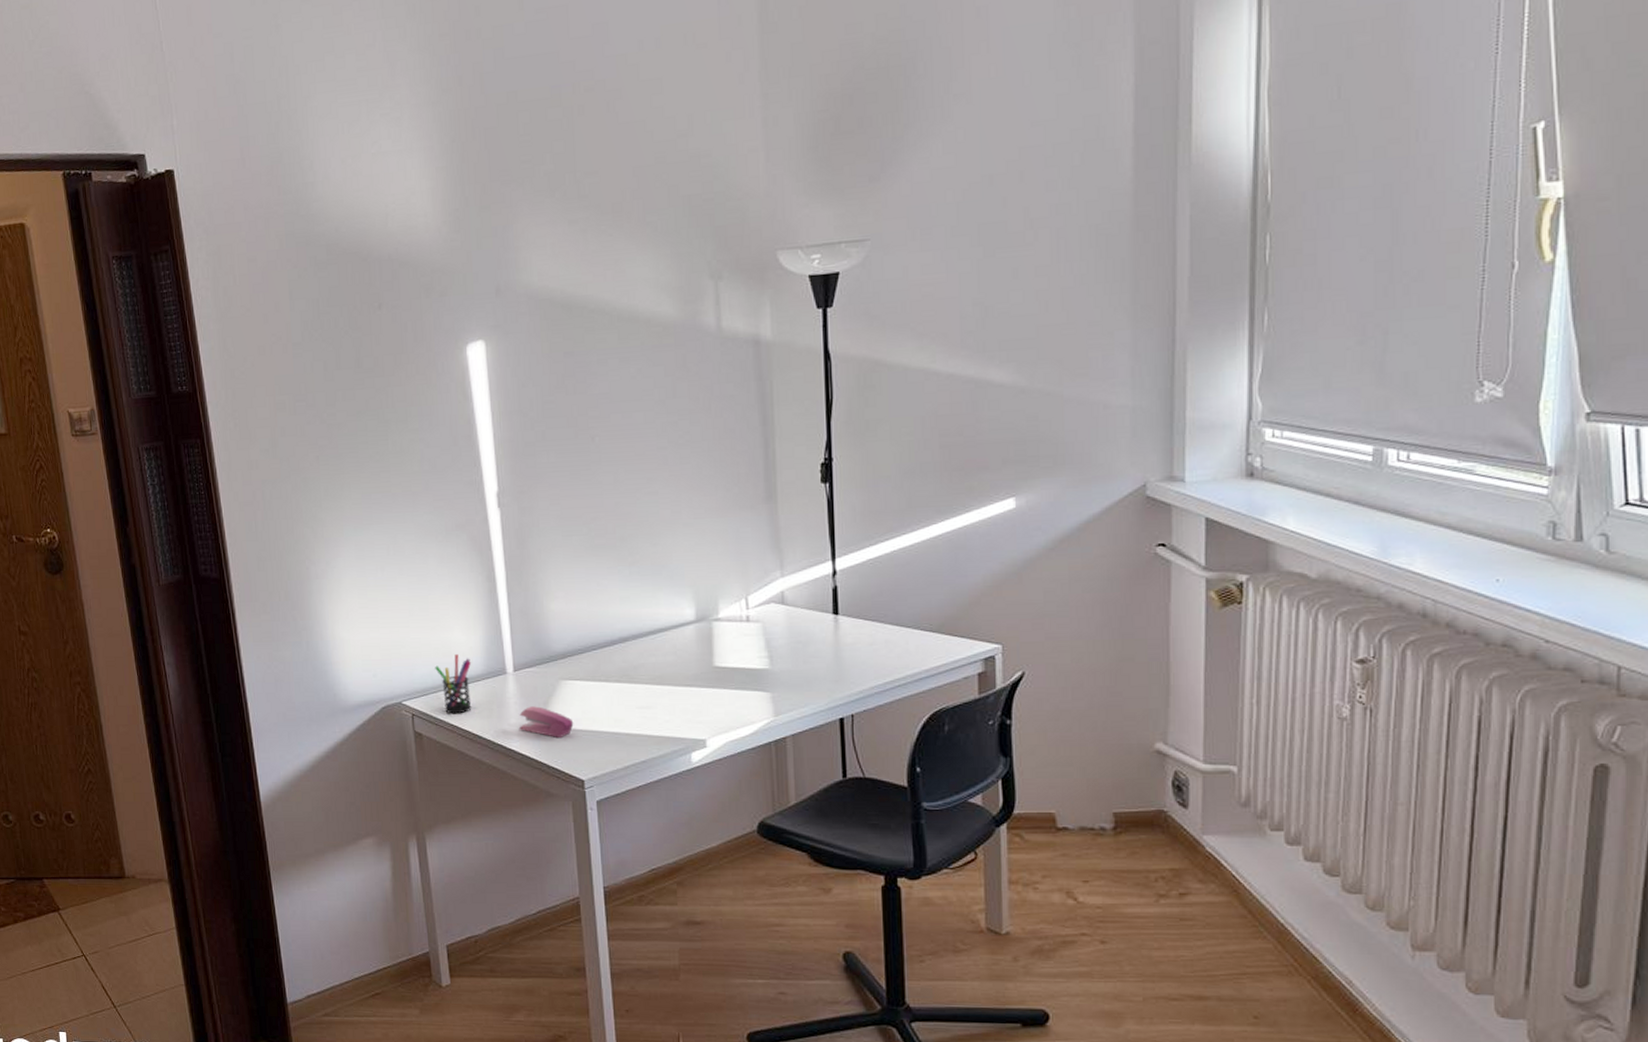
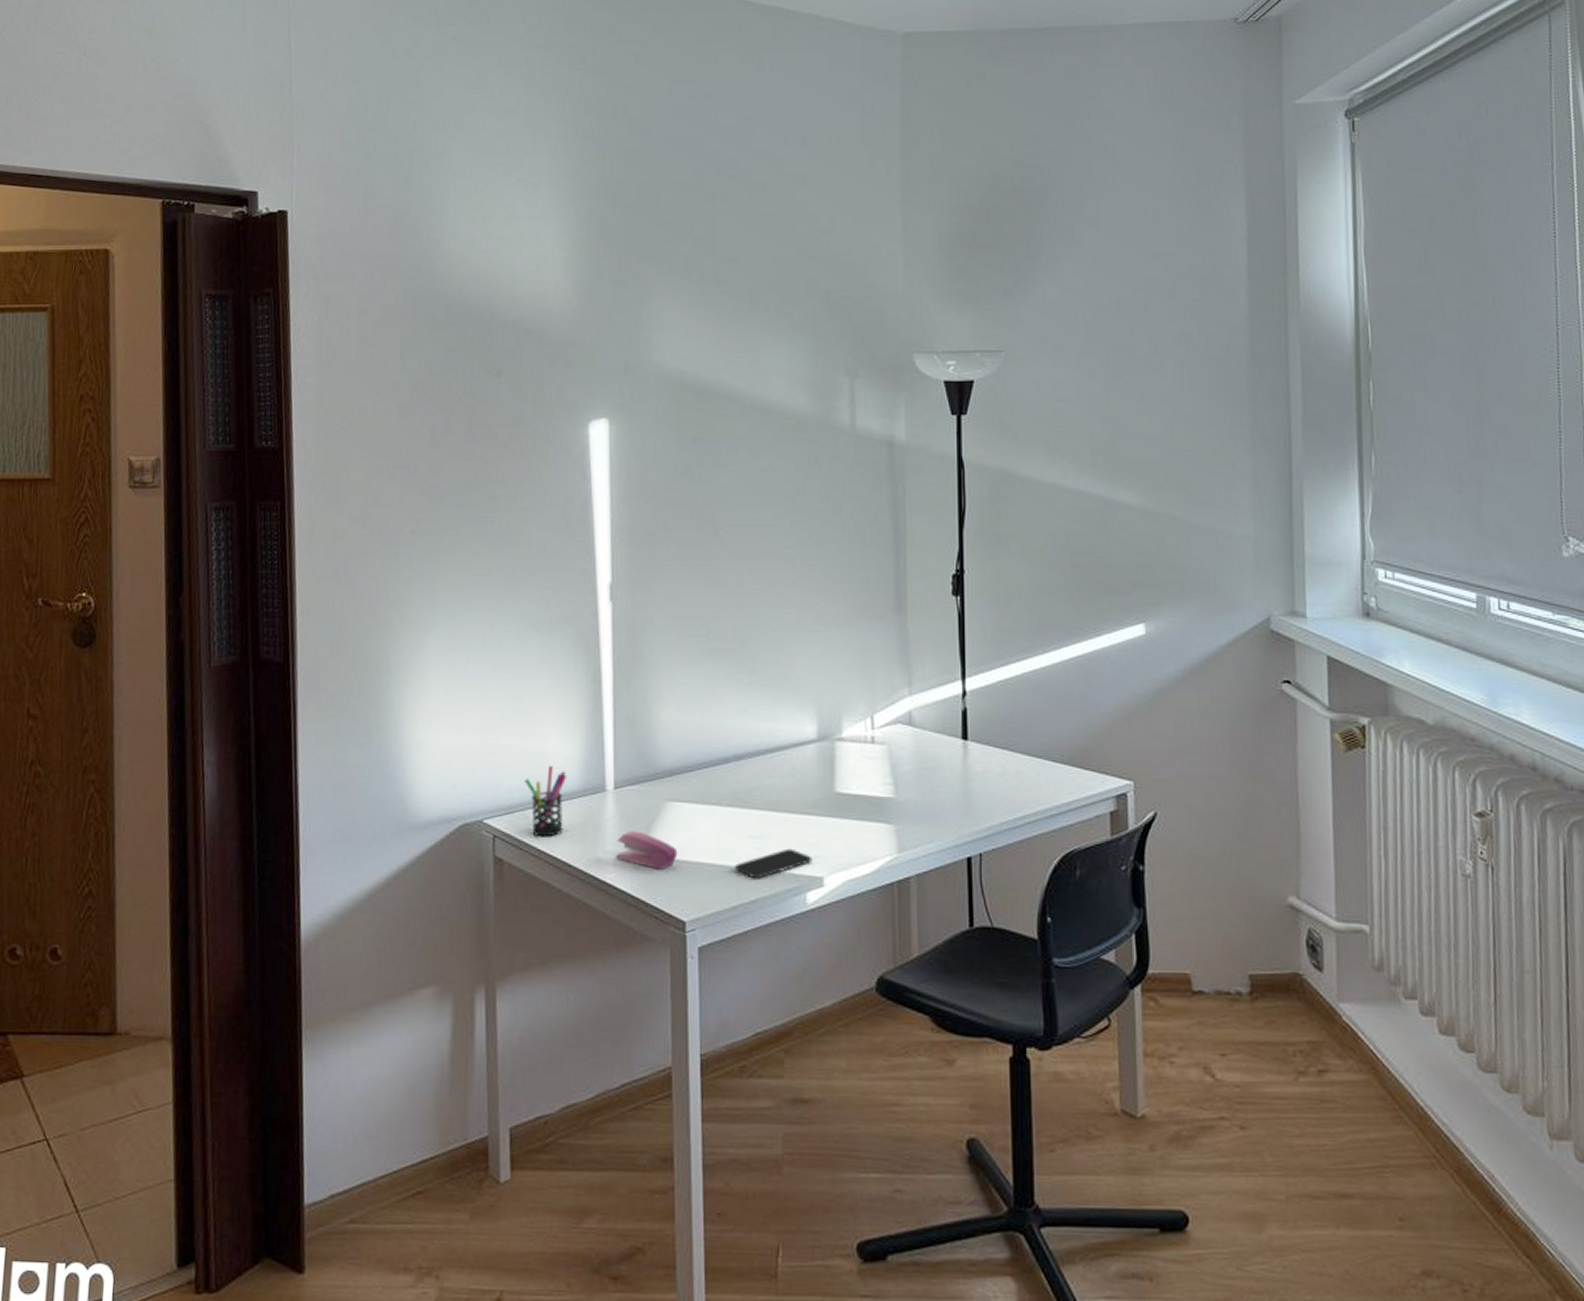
smartphone: none [626,716,696,743] -> present [735,848,813,879]

